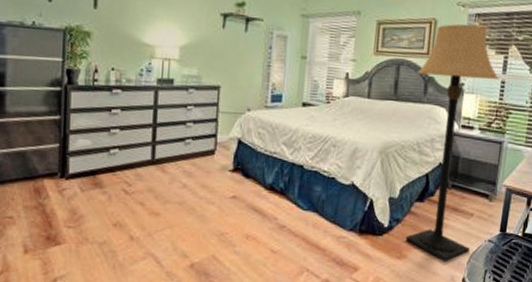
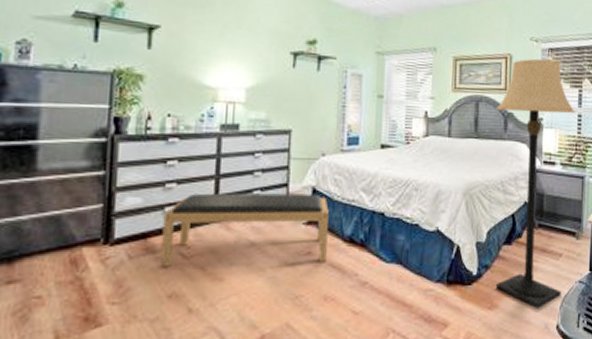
bench: none [107,139,253,205] -> present [160,193,329,267]

